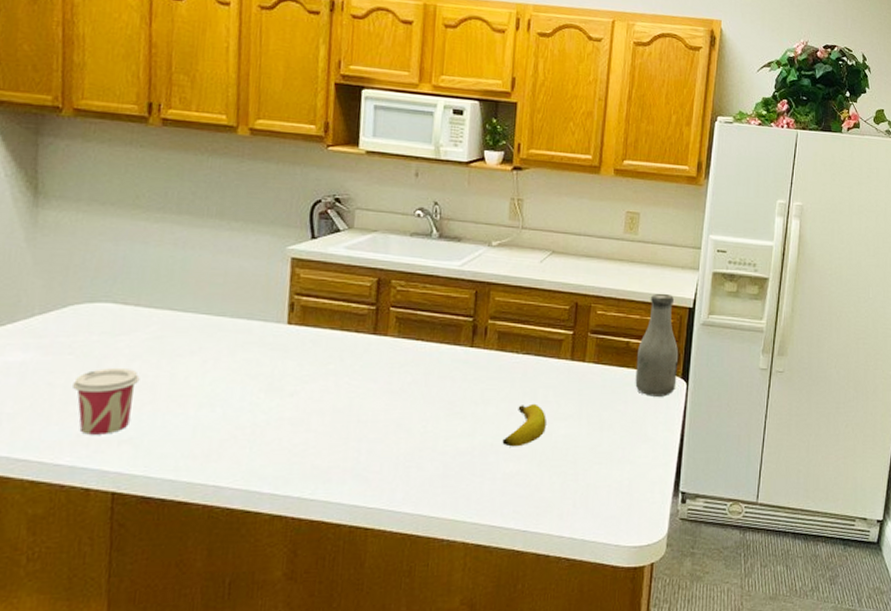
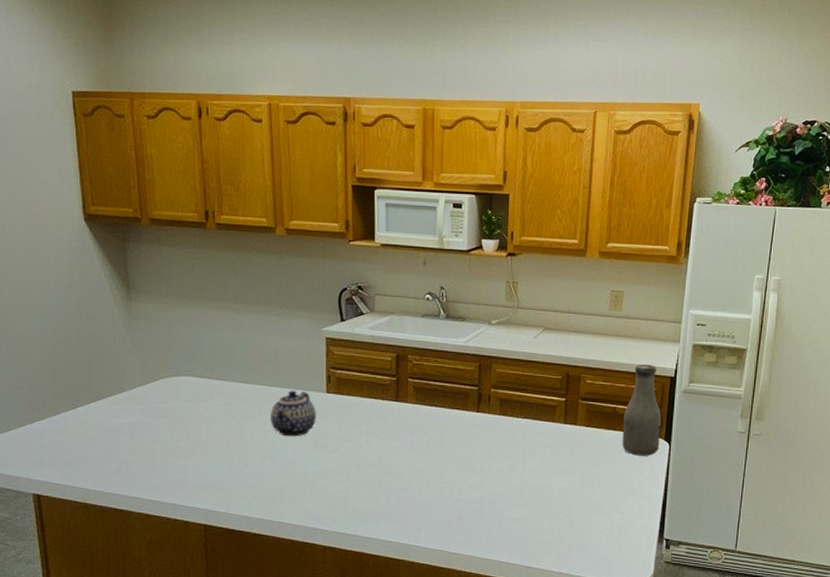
cup: present [73,368,140,435] -> none [169,428,217,480]
teapot: none [213,320,273,378] -> present [271,390,316,437]
banana: present [502,403,546,447] -> none [507,460,544,497]

